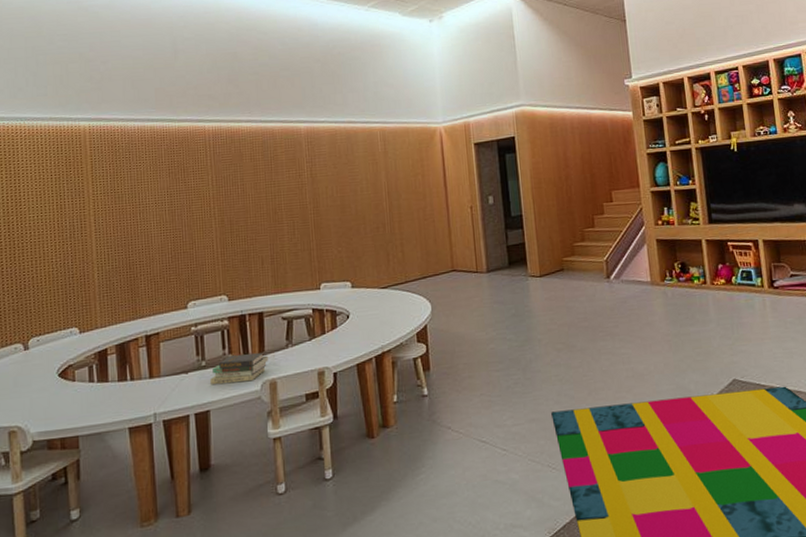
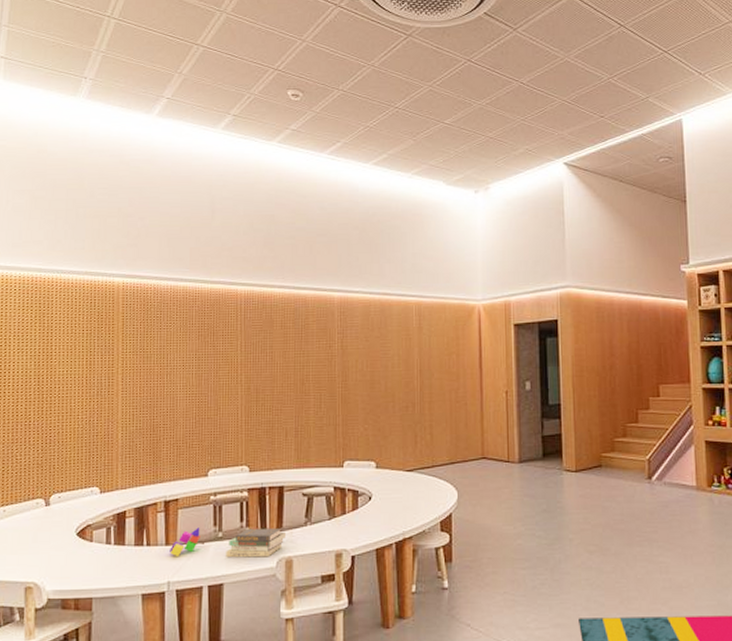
toy blocks: none [154,358,184,388] -> present [170,527,200,556]

